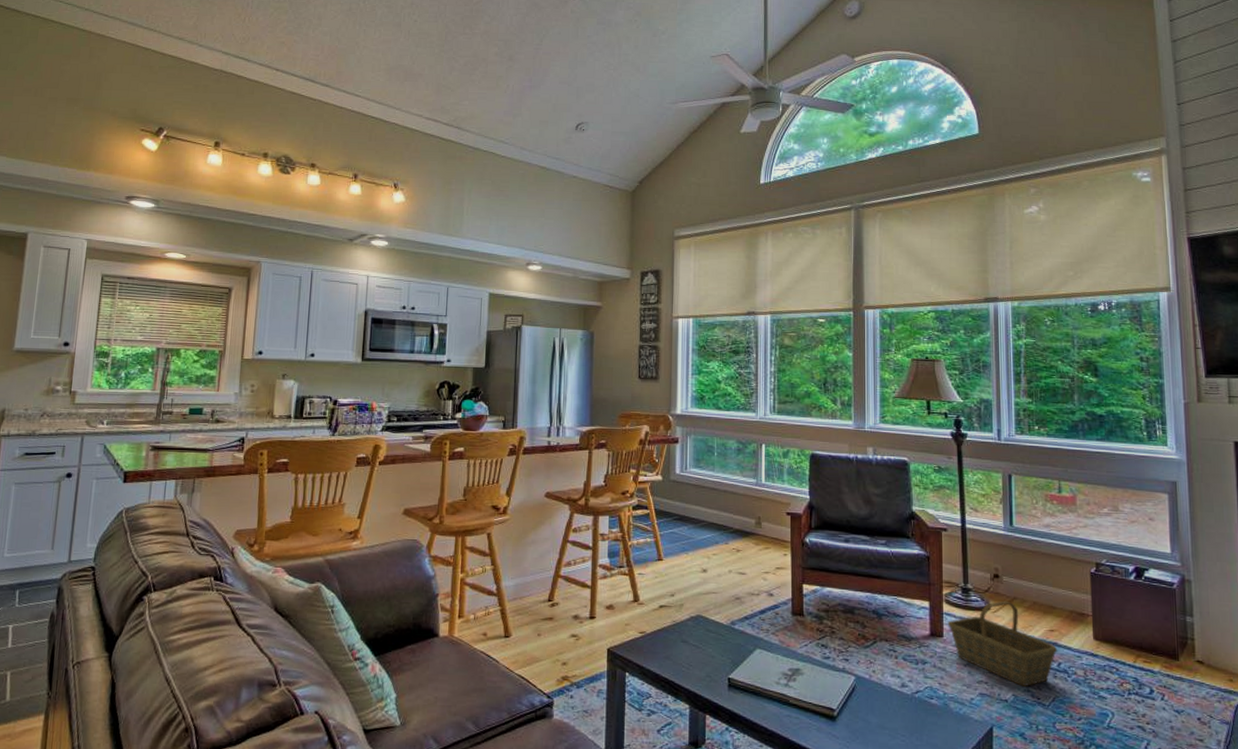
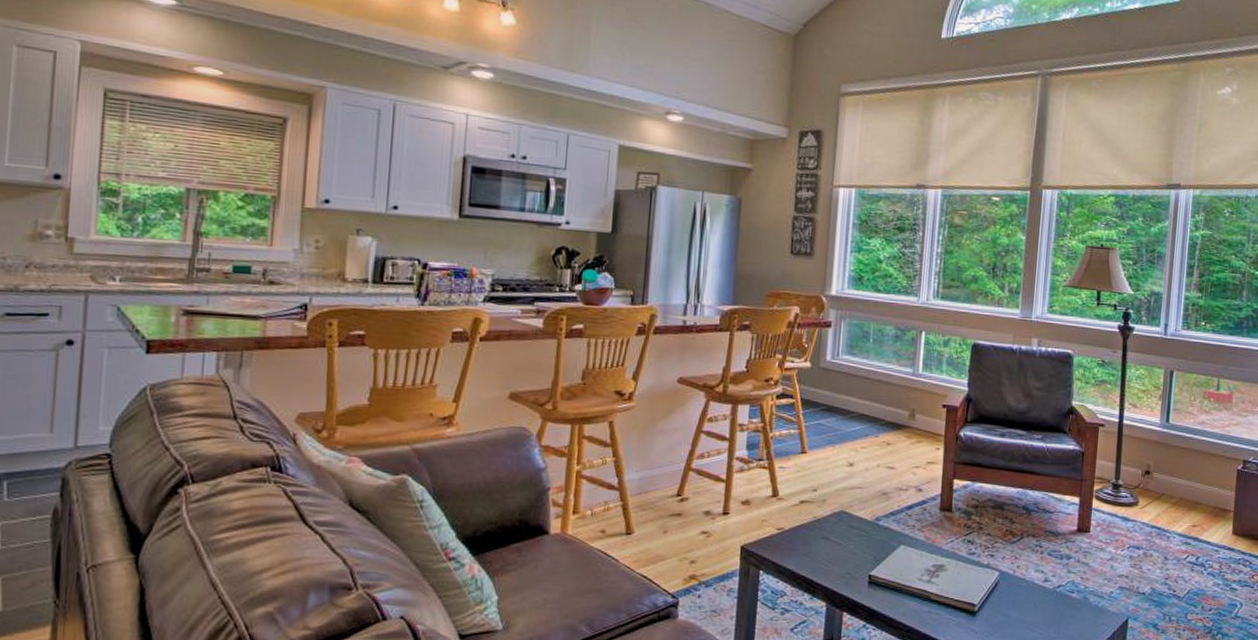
basket: present [947,600,1058,686] -> none [1095,496,1198,580]

